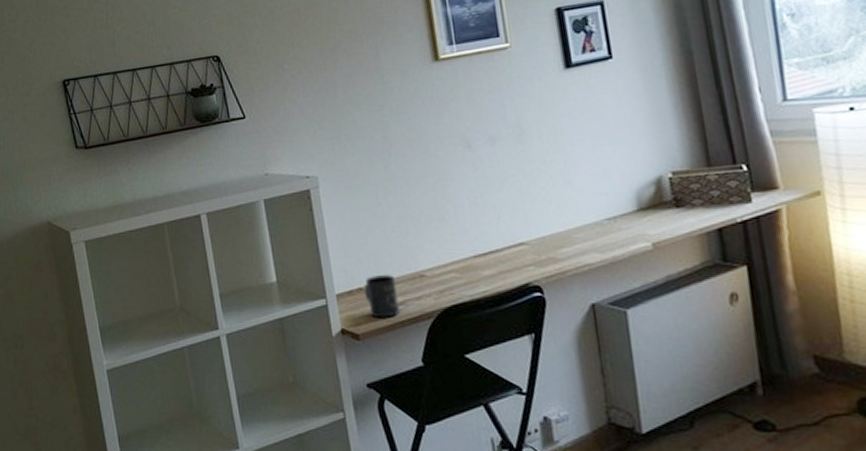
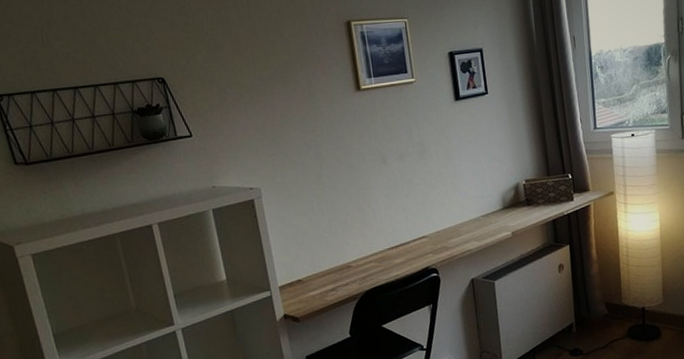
mug: present [364,275,401,319] -> none [302,267,333,303]

